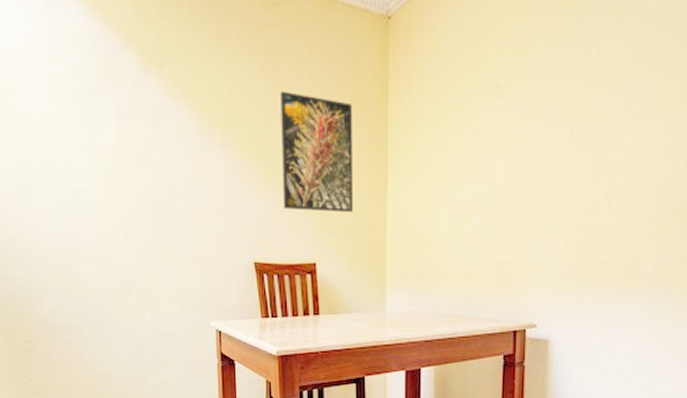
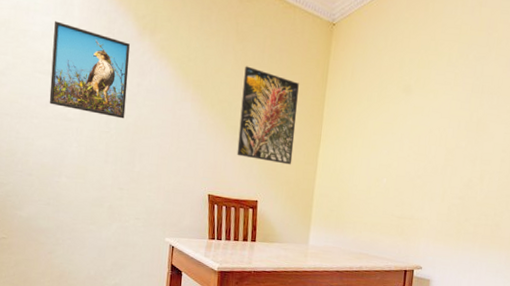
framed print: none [44,70,142,181] -> present [49,21,130,119]

